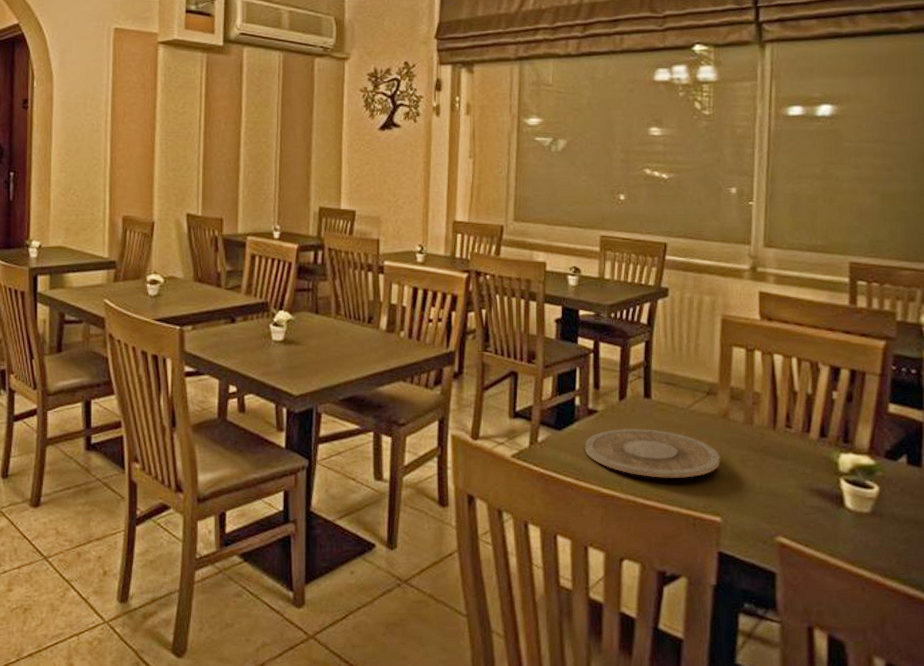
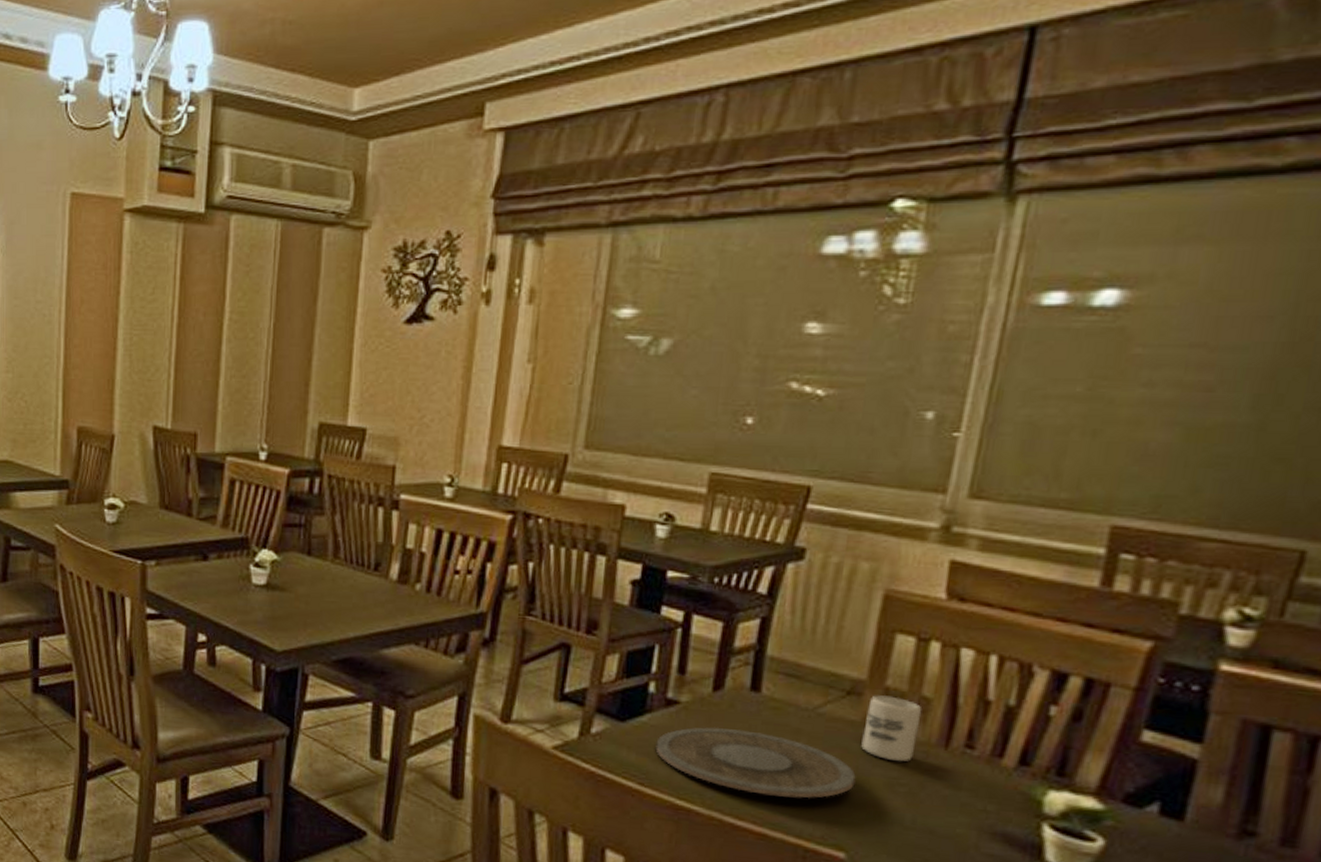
cup: none [721,393,756,443] -> present [861,695,922,762]

